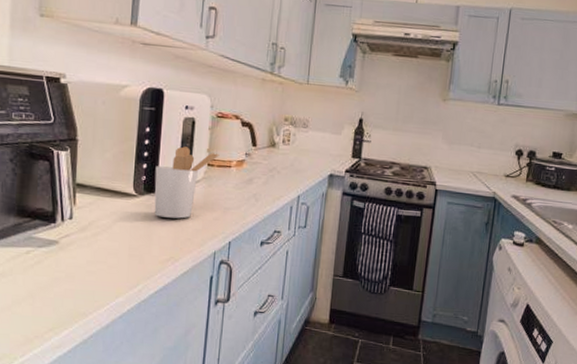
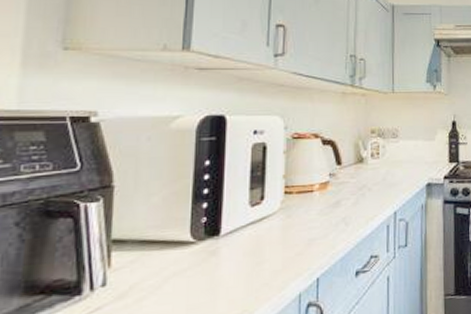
utensil holder: present [154,146,220,219] -> none [218,176,299,264]

